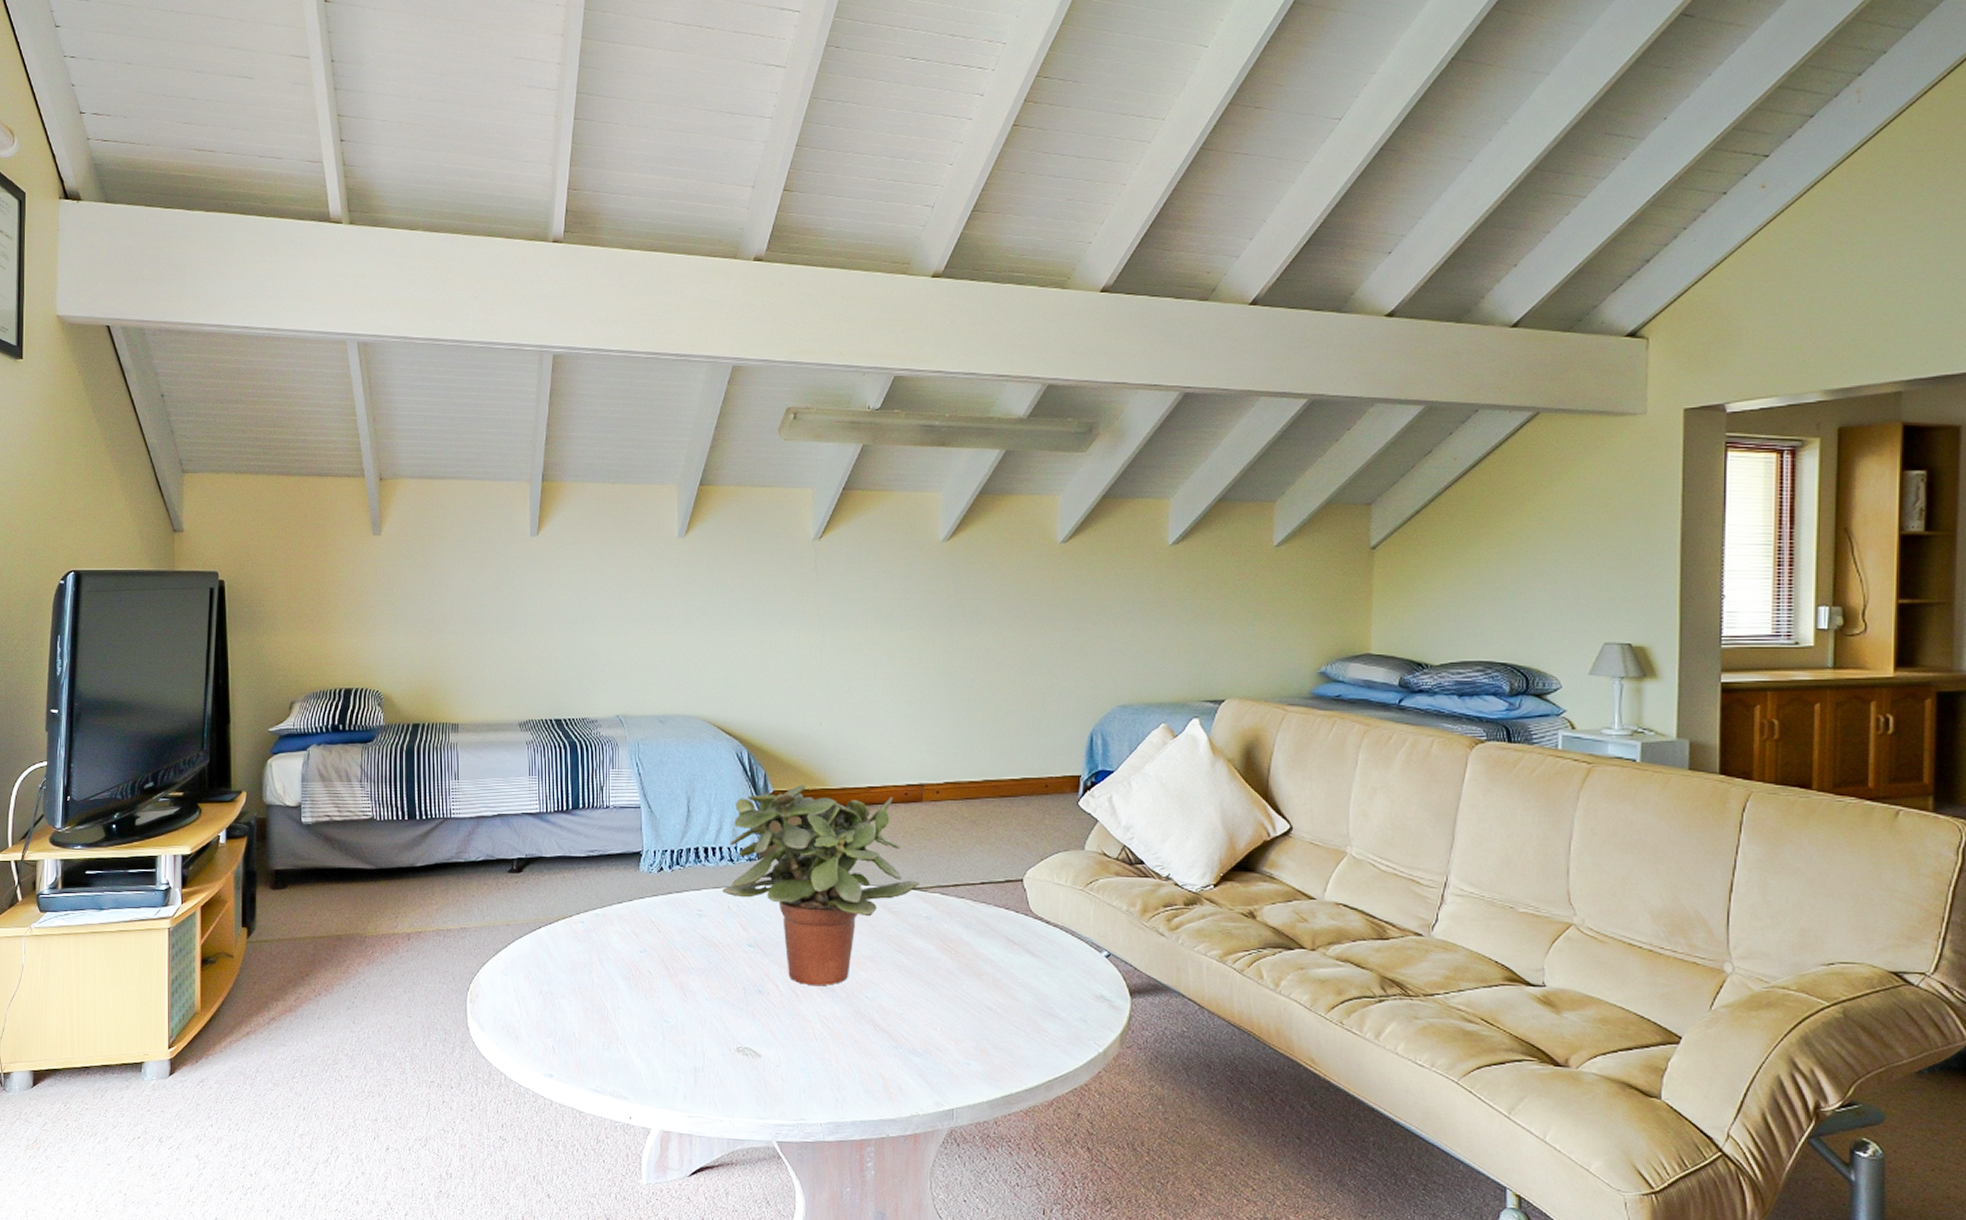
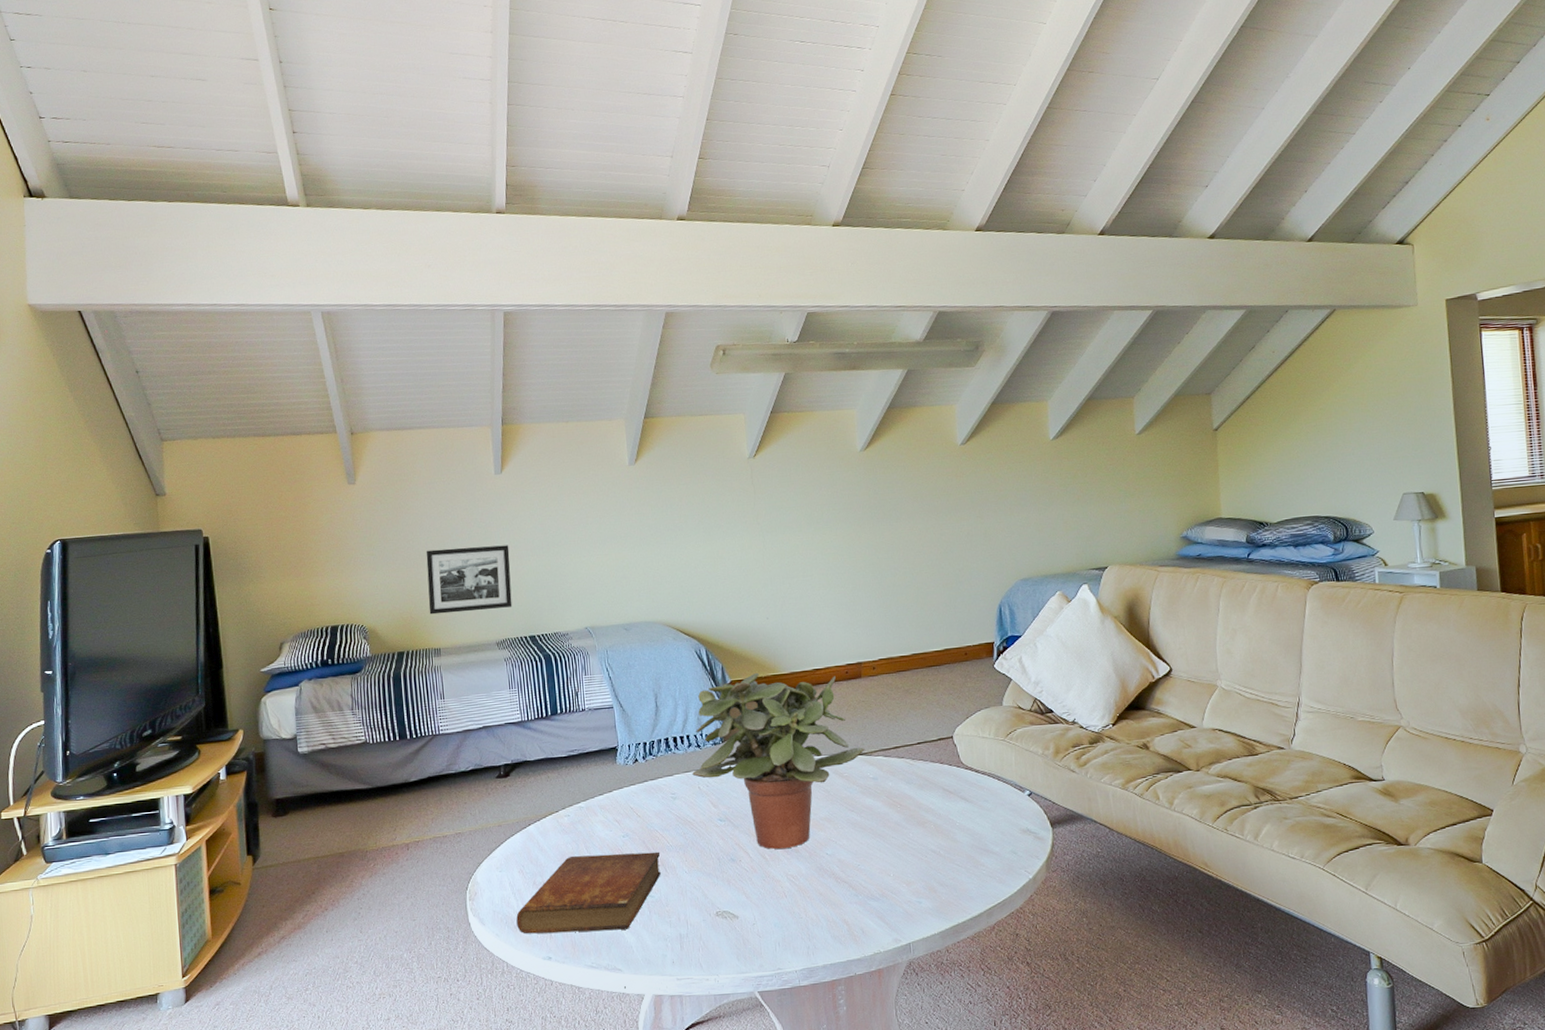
picture frame: none [449,614,540,686] -> present [426,545,513,615]
bible: none [518,966,680,1055] -> present [516,851,661,934]

